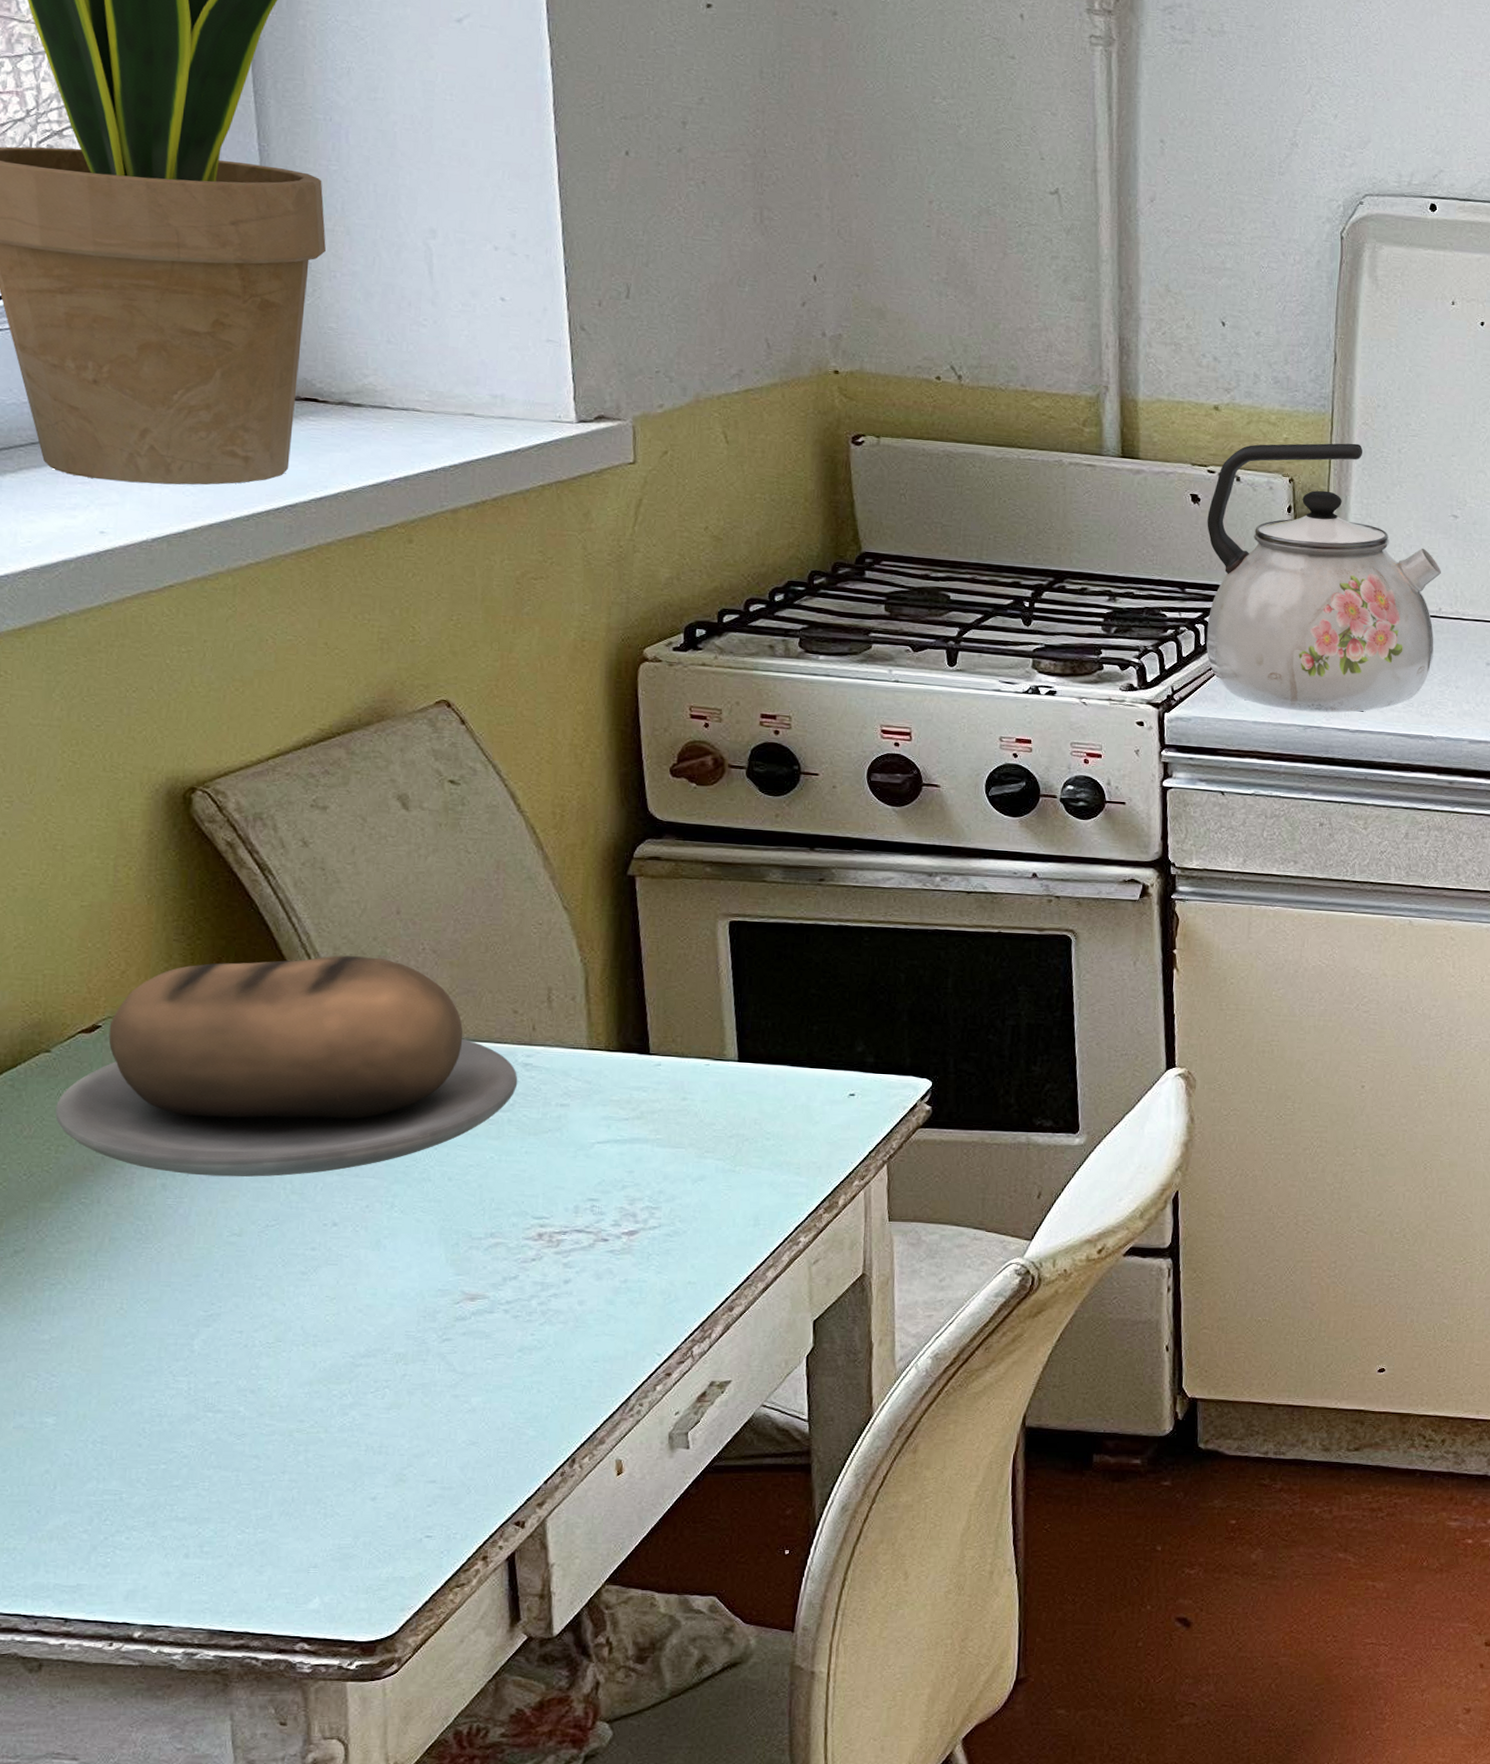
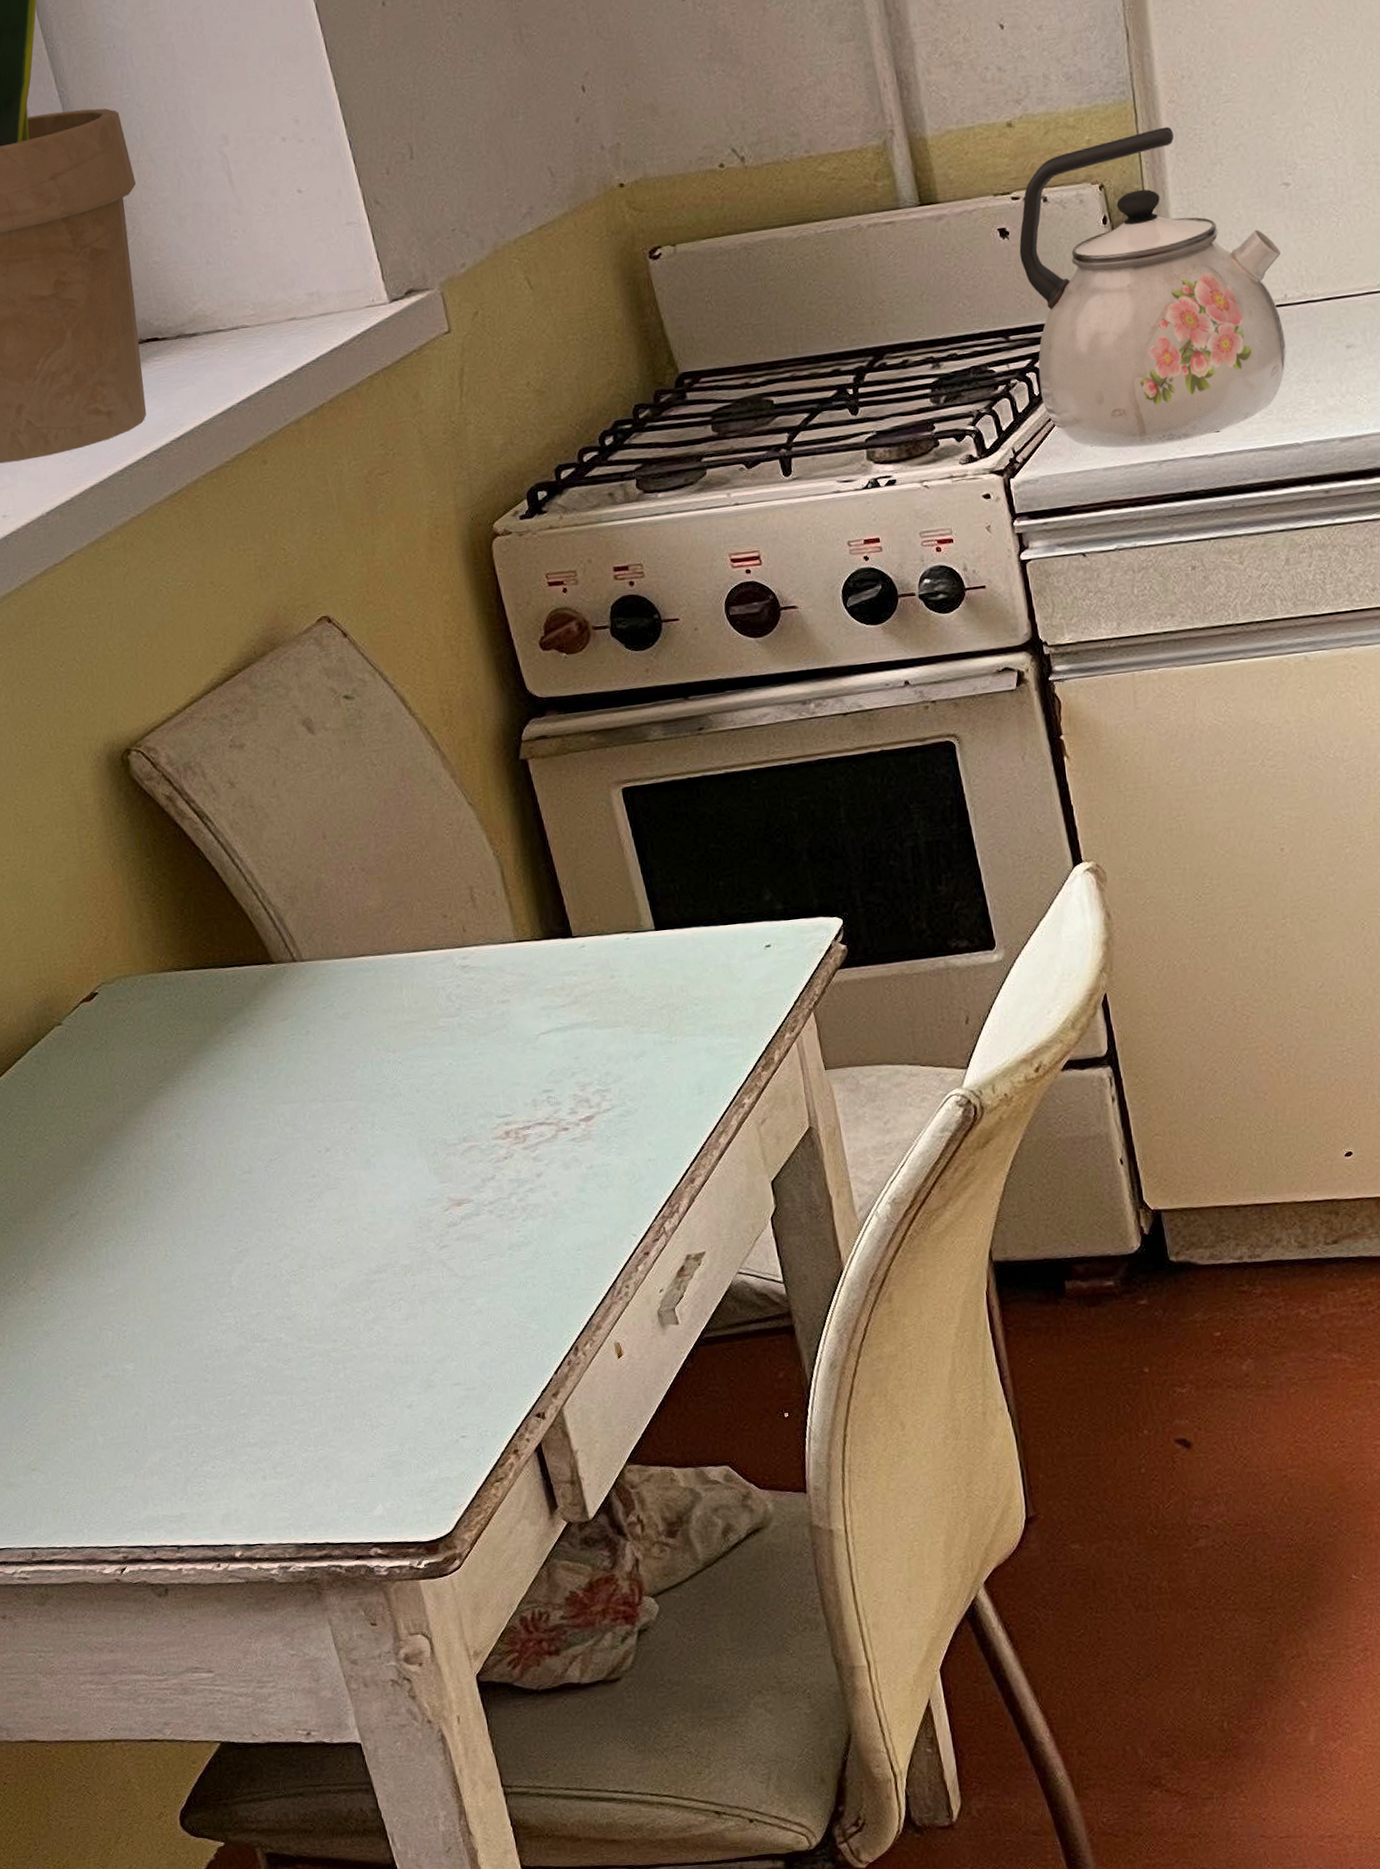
bread: present [55,955,518,1177] -> none [76,884,460,1122]

